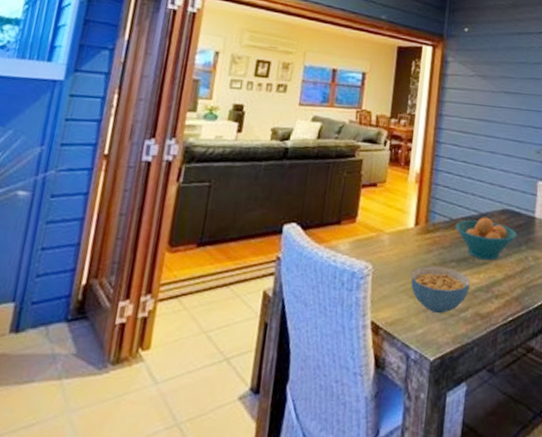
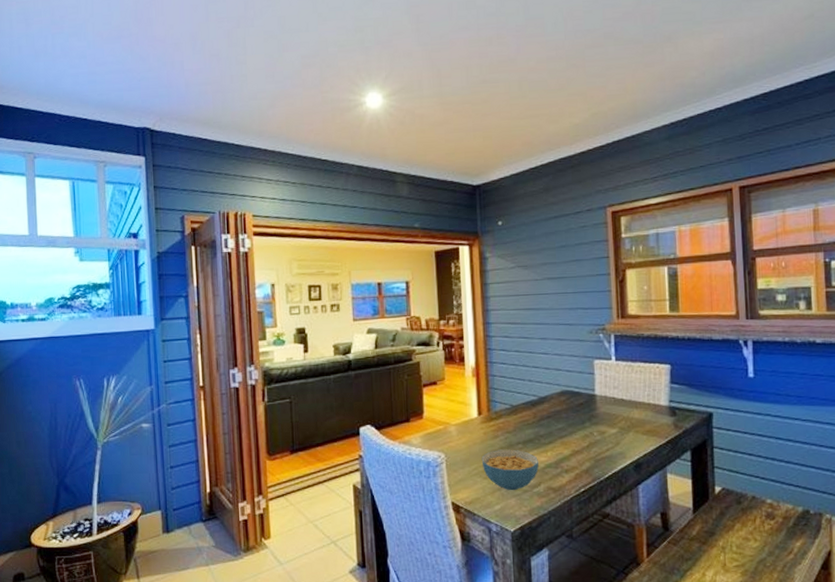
fruit bowl: present [455,217,518,261] -> none [516,400,580,440]

